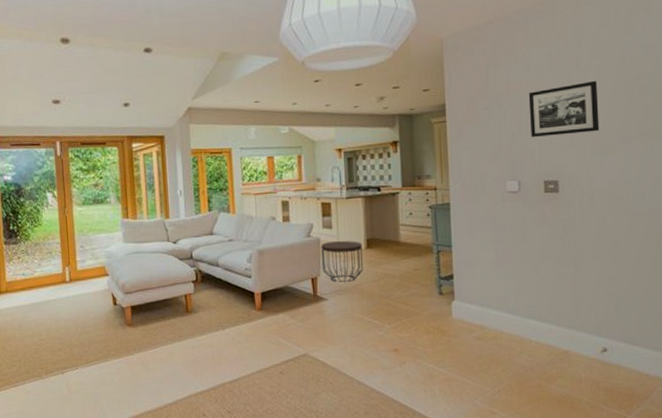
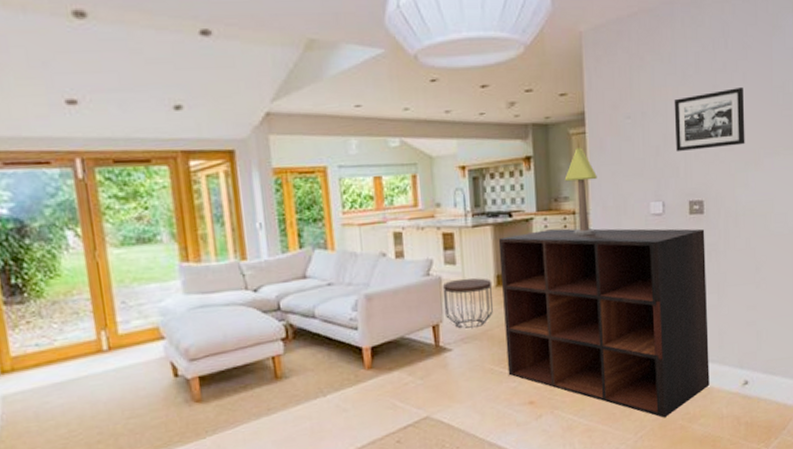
shelving unit: none [368,202,567,376] -> present [498,228,710,418]
table lamp: none [427,134,457,209] -> present [564,147,597,236]

